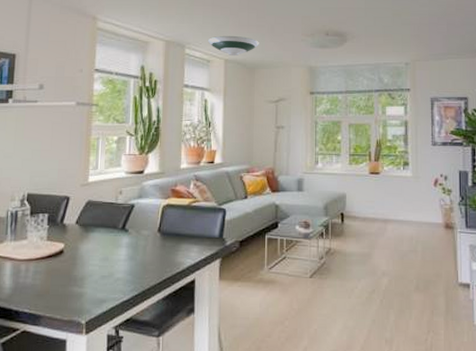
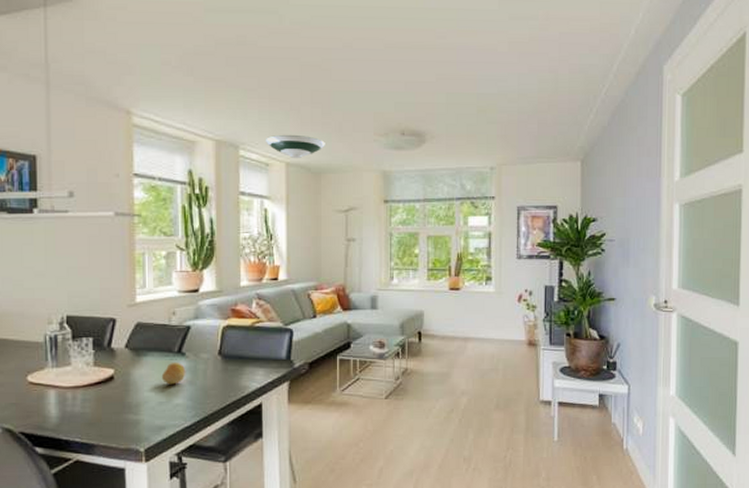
fruit: none [105,239,128,259] -> present [161,363,186,385]

